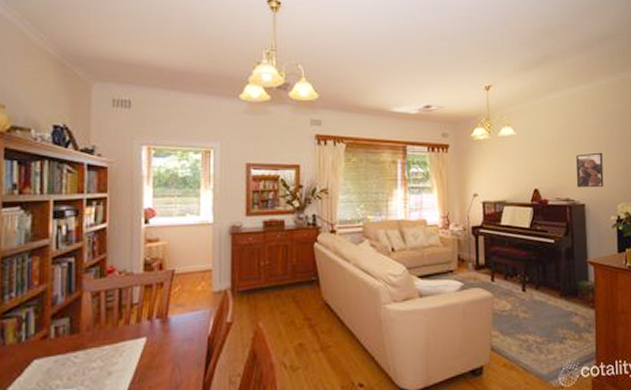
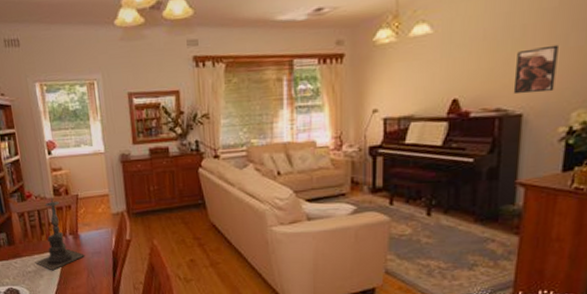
candle holder: none [103,268,172,366] -> present [35,193,84,271]

